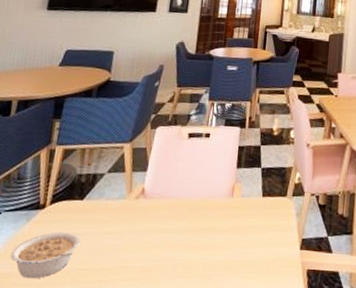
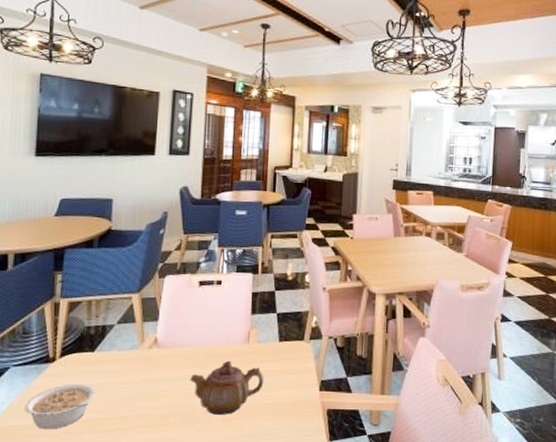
teapot: none [173,214,246,271] -> present [190,360,264,415]

